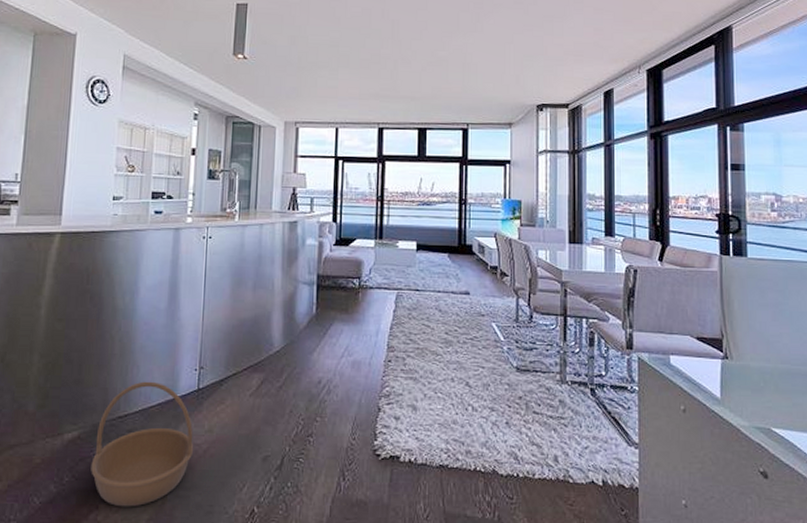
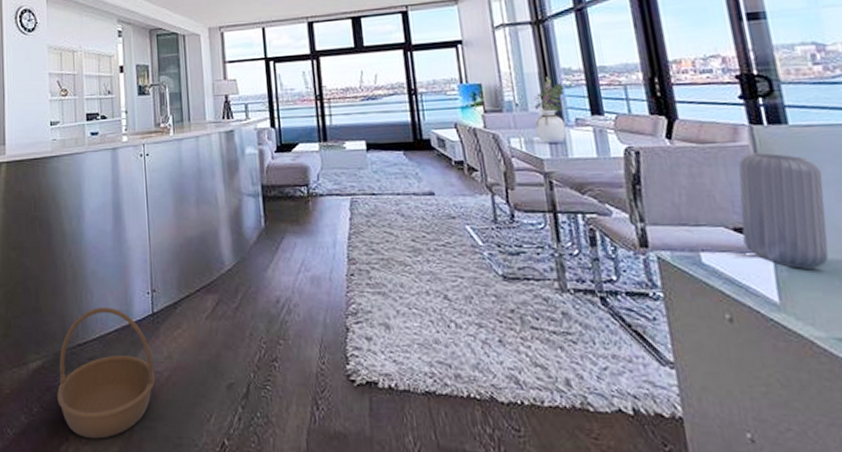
bouquet: none [560,200,587,258] -> present [533,77,566,144]
vase: none [702,278,765,372] -> present [738,152,829,269]

